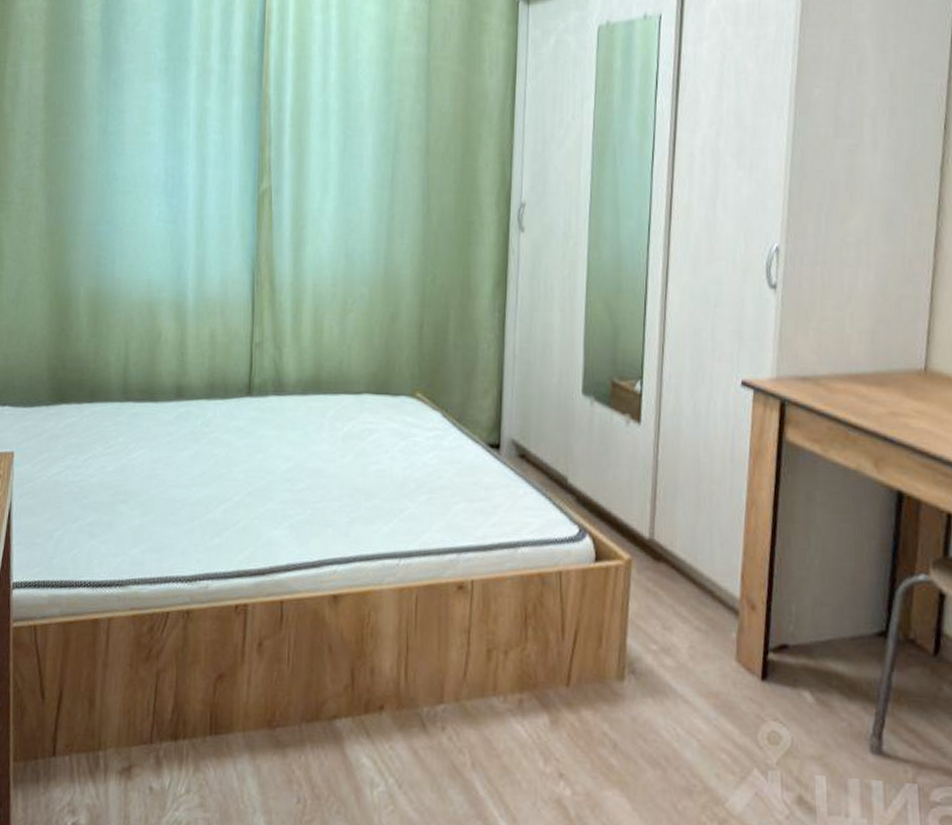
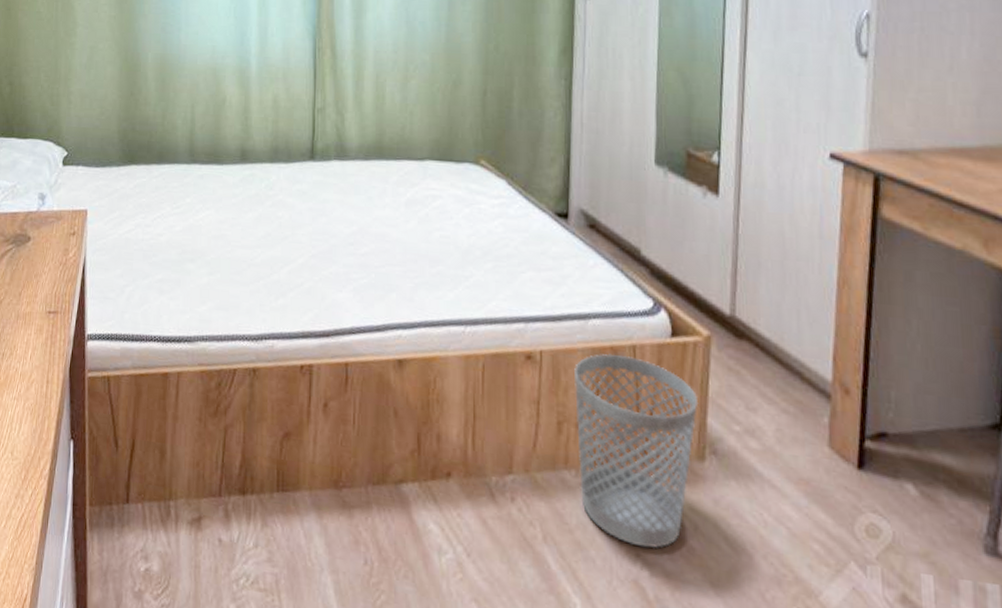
wastebasket: none [504,580,619,769] -> present [574,353,699,549]

